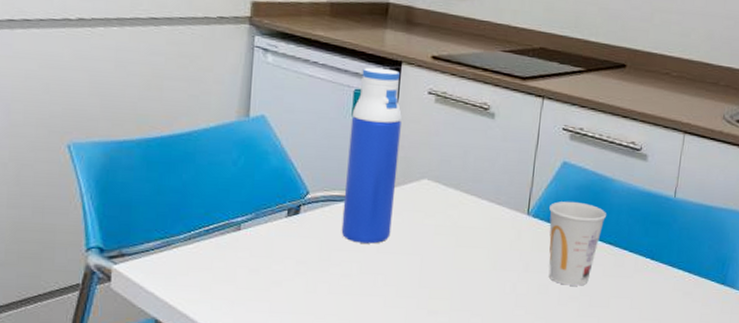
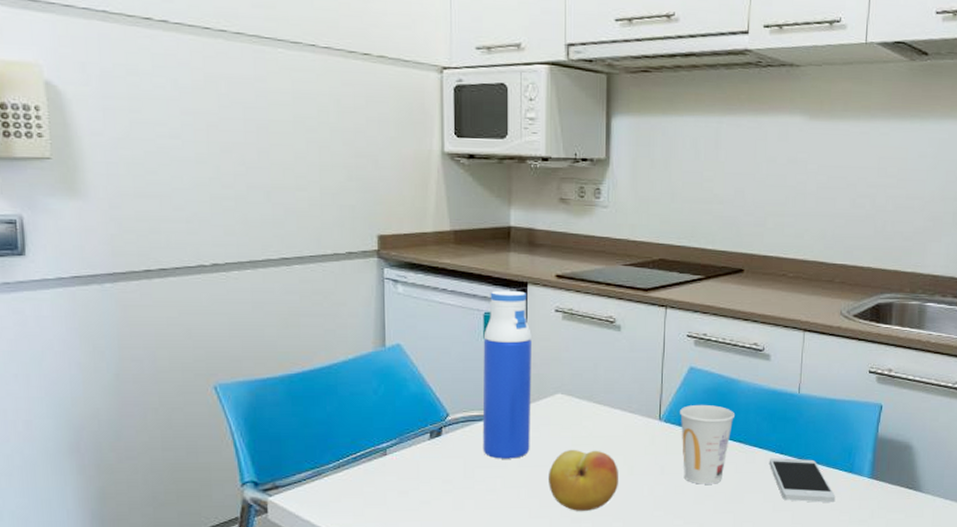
fruit: none [407,239,481,304] -> present [549,450,618,511]
smartphone: none [639,262,706,315] -> present [770,457,836,503]

